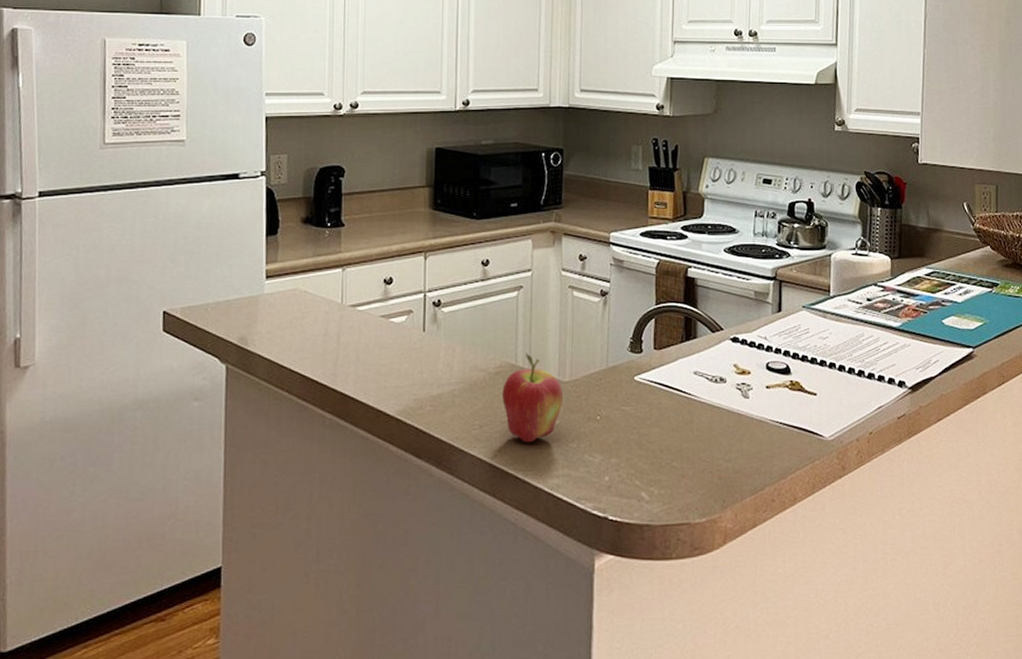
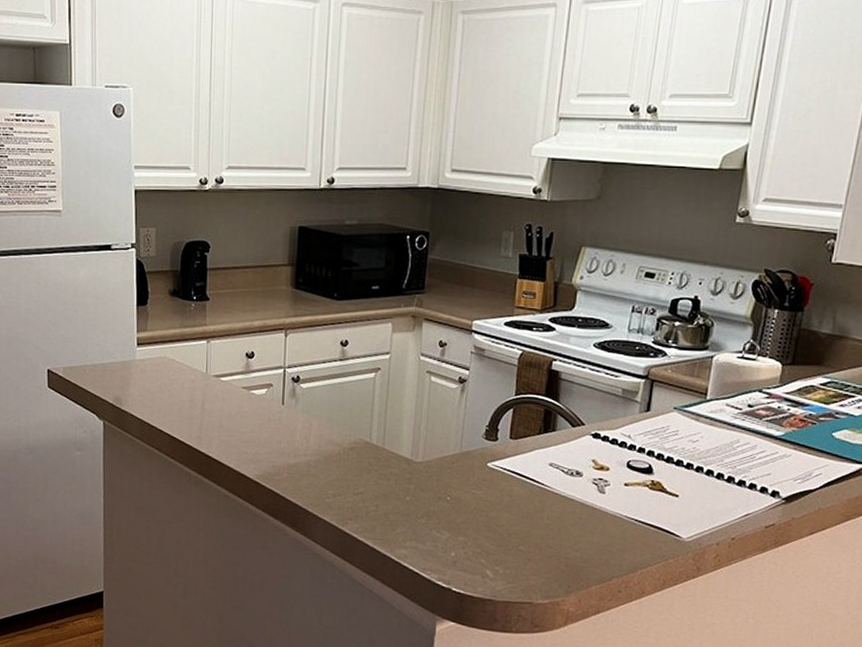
fruit: present [502,353,564,443] -> none [355,432,415,515]

